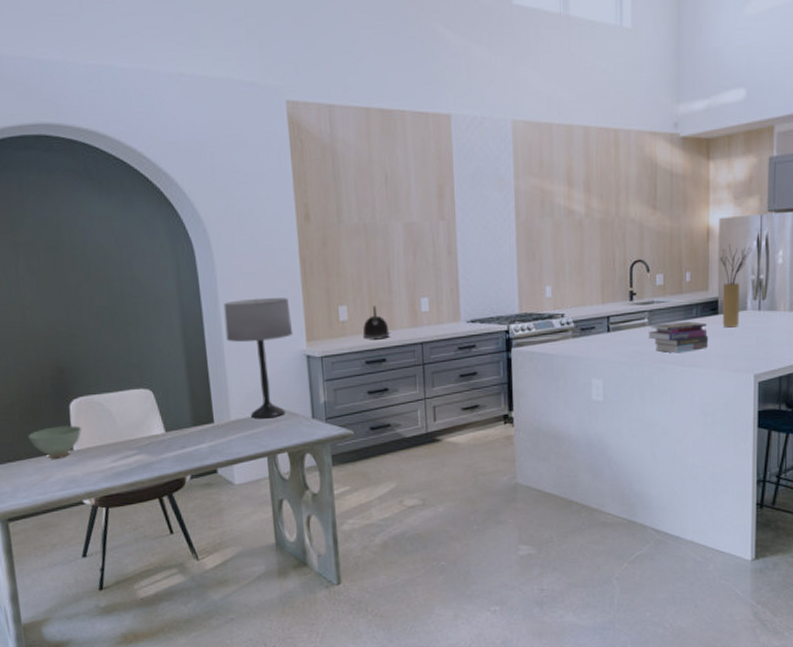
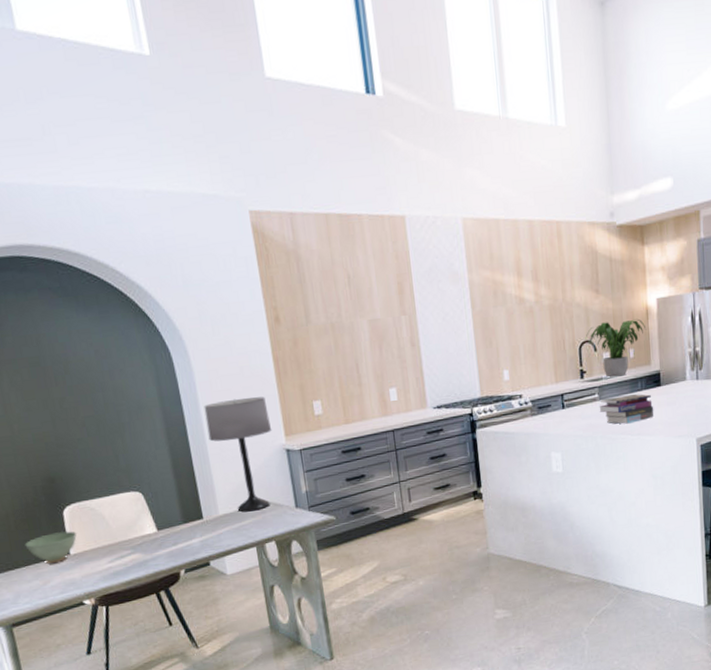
kettle: present [362,306,390,340] -> none [337,398,363,431]
potted plant: none [639,239,705,301] -> present [586,318,645,377]
vase: present [720,244,752,328] -> none [659,321,687,398]

